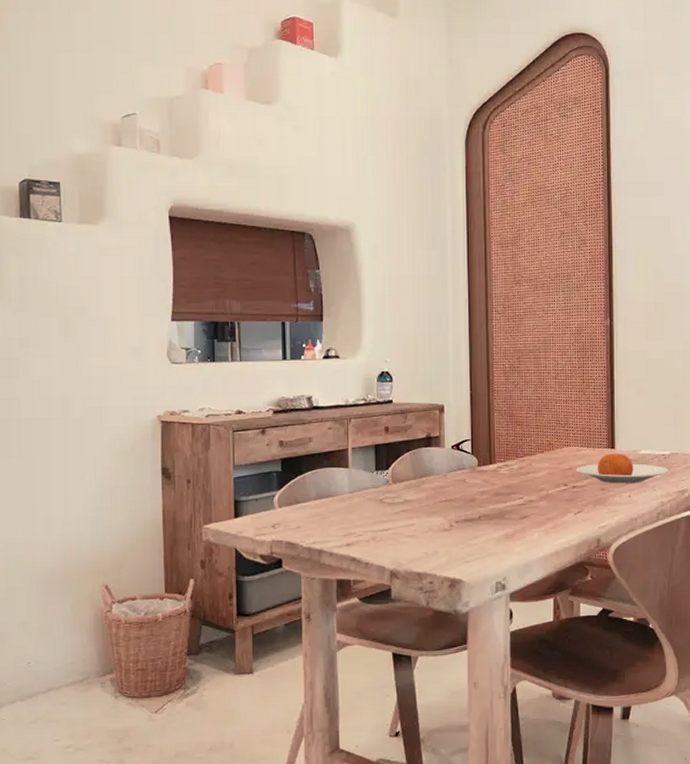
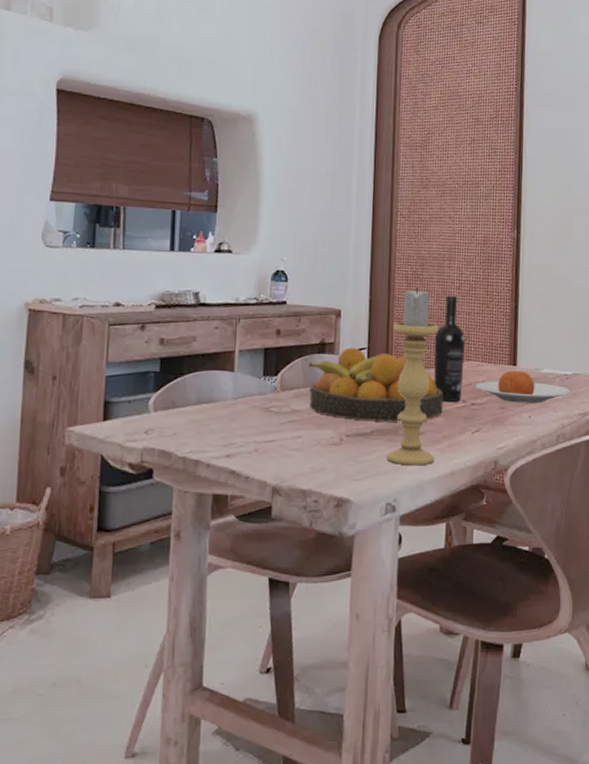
fruit bowl: none [417,439,545,508] -> present [308,347,443,422]
candle holder: none [494,379,540,547] -> present [386,287,439,466]
wine bottle: none [534,385,564,487] -> present [434,295,465,403]

